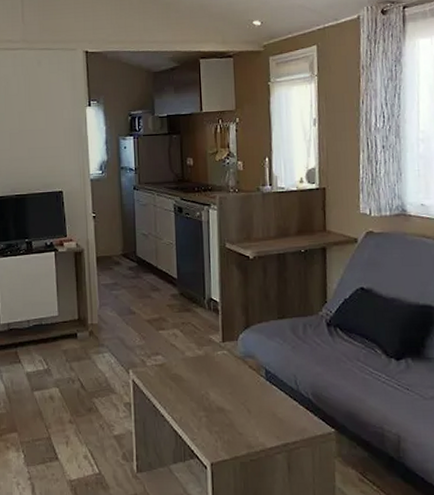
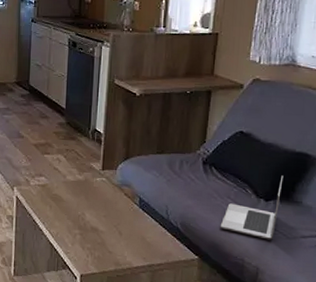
laptop: none [353,331,412,403] -> present [220,175,284,240]

